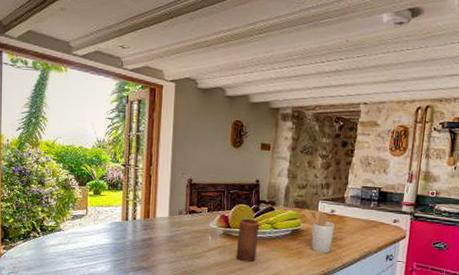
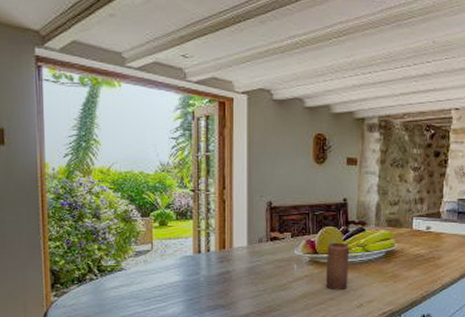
utensil holder: present [302,209,335,253] -> none [395,227,431,275]

